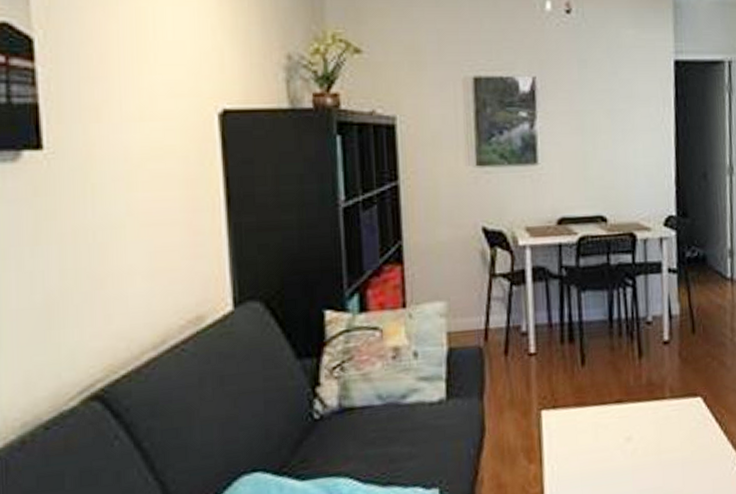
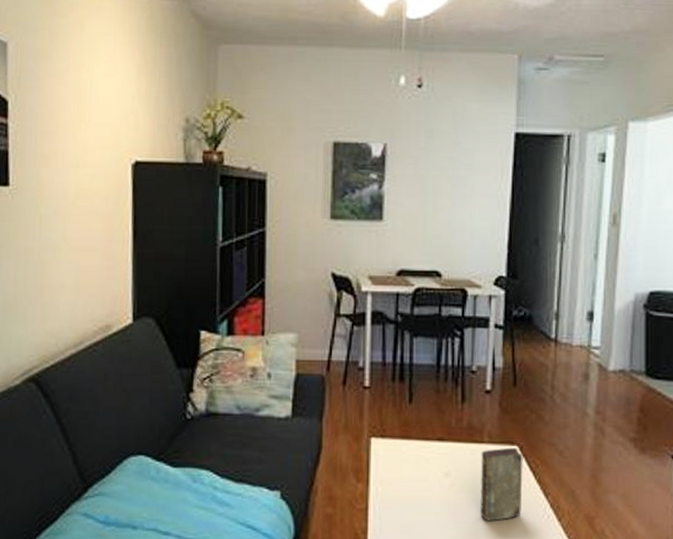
book: none [663,399,711,483] -> present [480,447,523,522]

